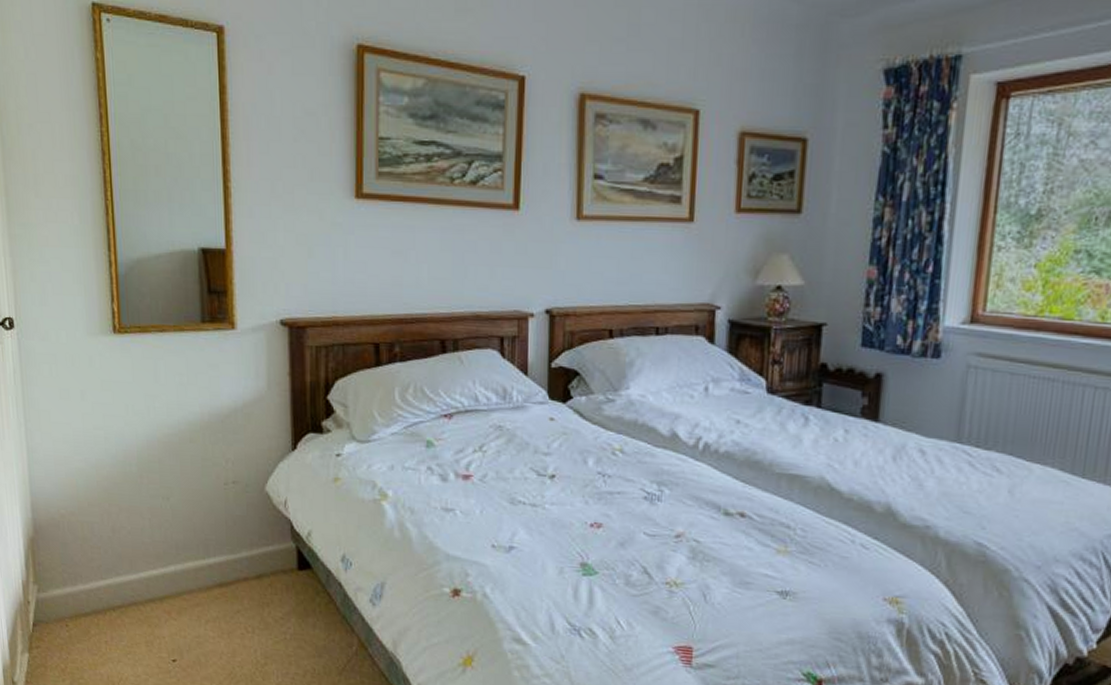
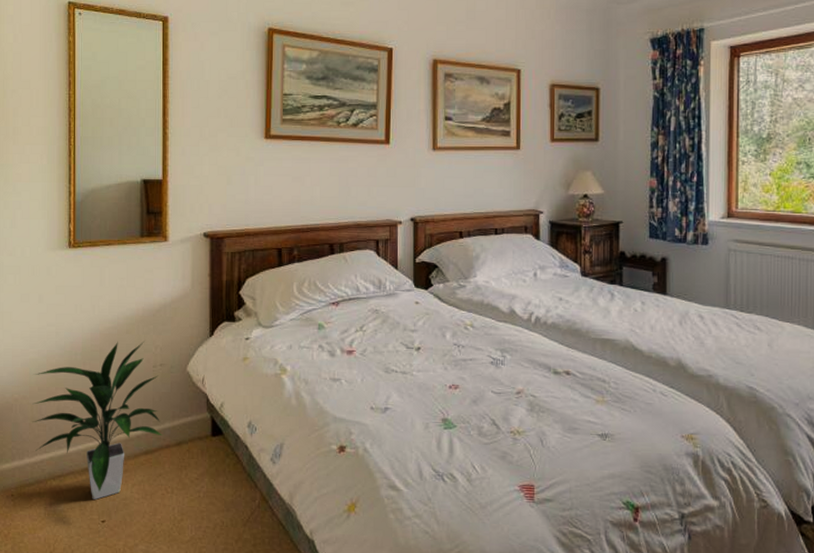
indoor plant: none [81,452,239,636] -> present [32,342,162,500]

